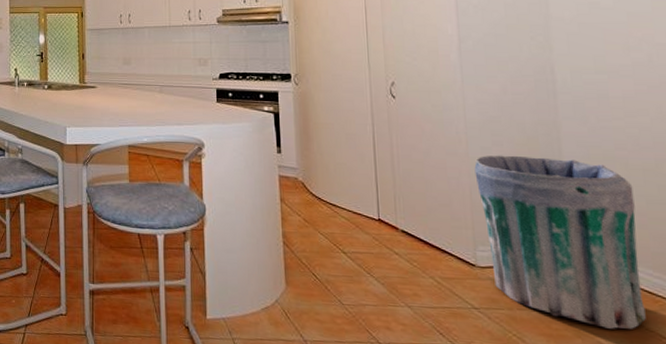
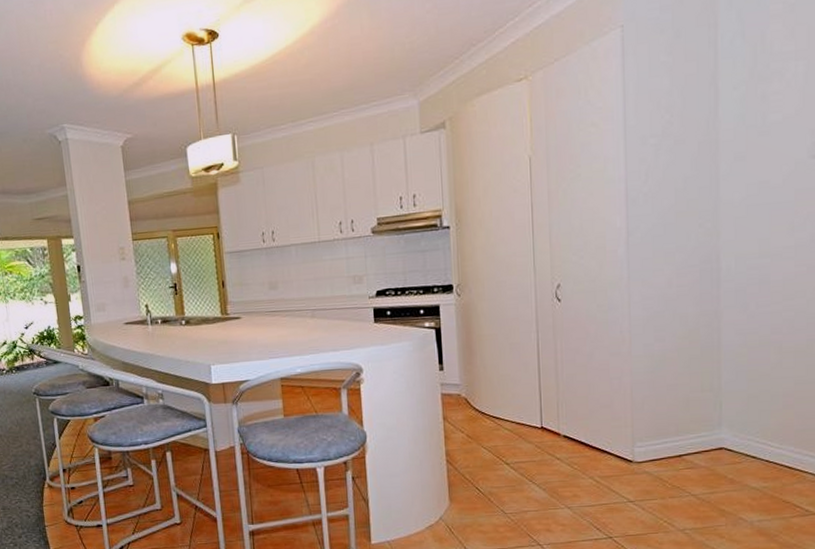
trash can: present [474,155,646,329] -> none [636,348,784,505]

